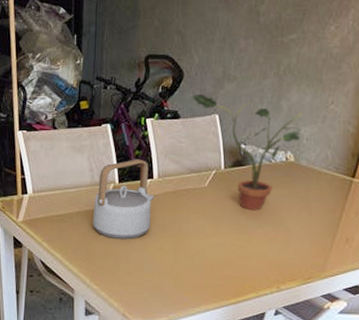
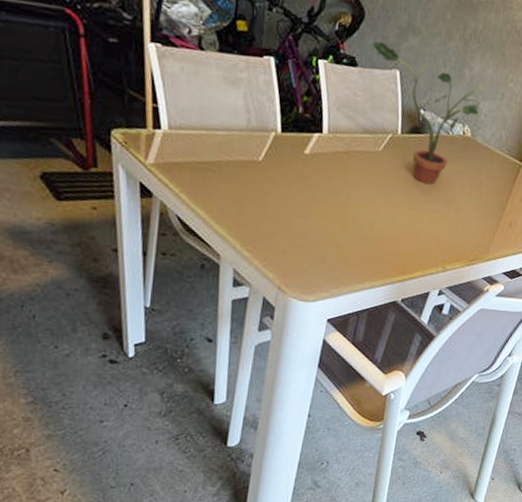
teapot: present [92,159,155,240] -> none [246,105,323,202]

